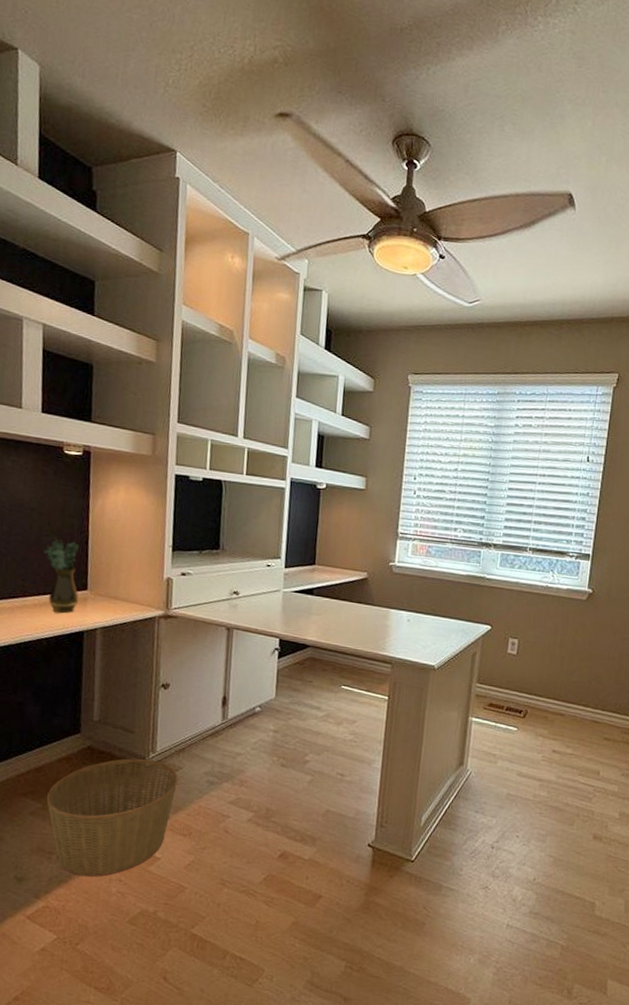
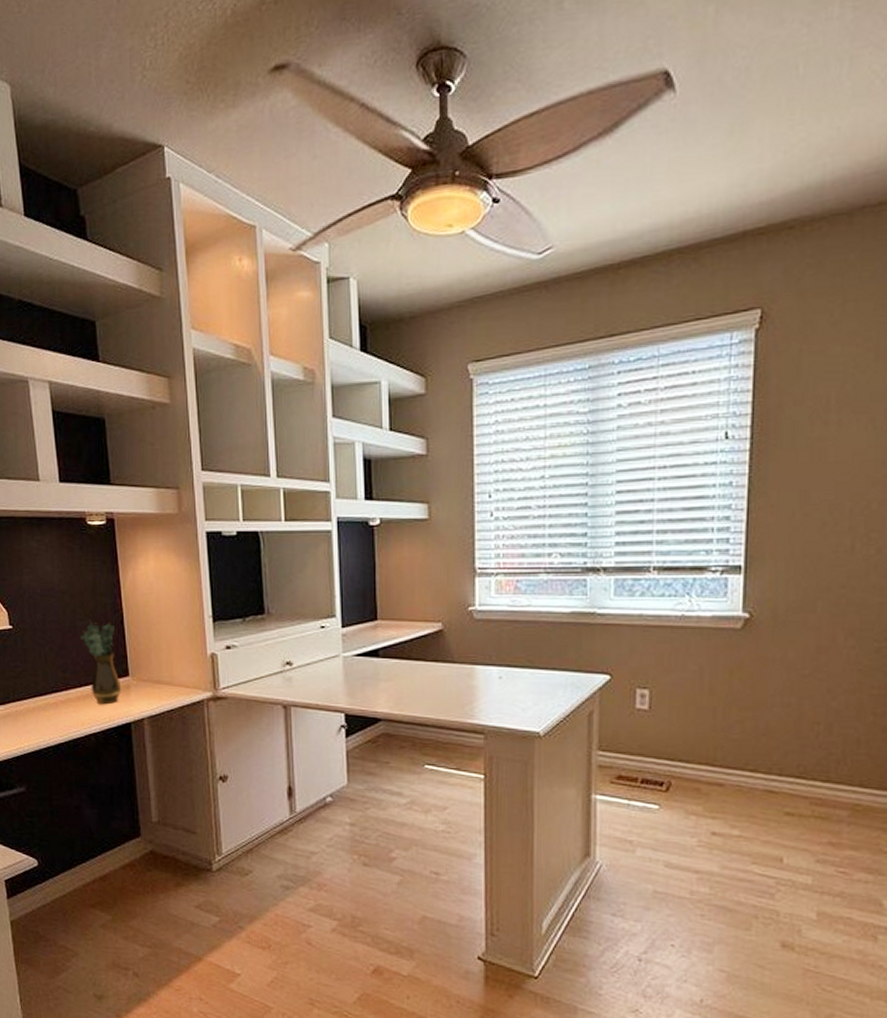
basket: present [47,758,178,877] -> none [116,862,249,995]

